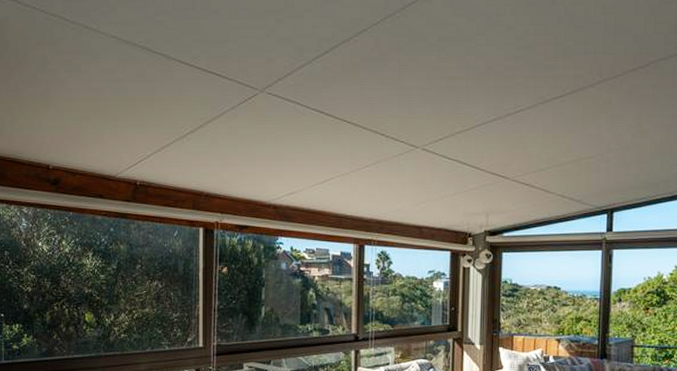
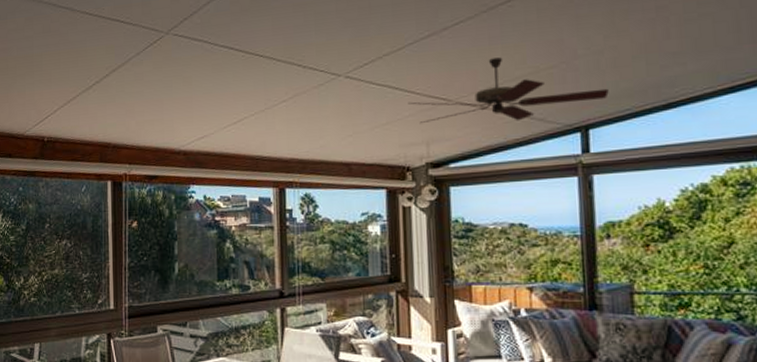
ceiling fan: none [473,145,631,201] -> present [408,57,609,124]

